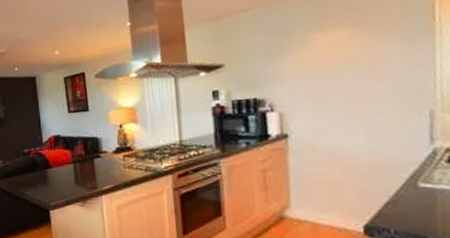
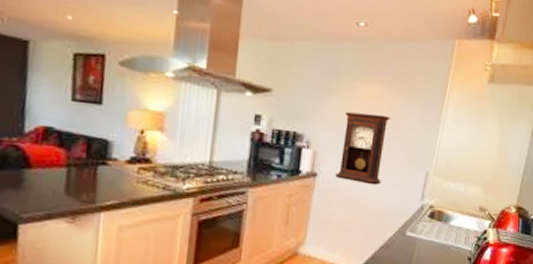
pendulum clock: none [306,59,369,137] -> present [336,112,390,185]

